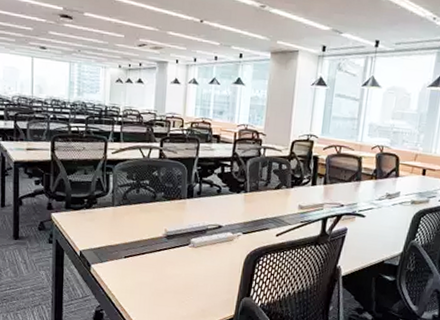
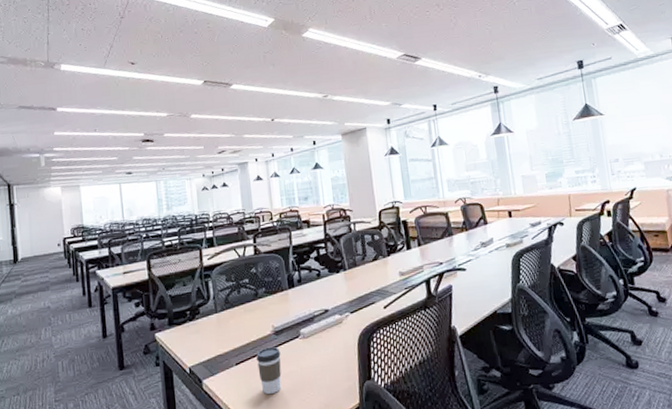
coffee cup: none [144,247,169,290] -> present [256,346,282,394]

